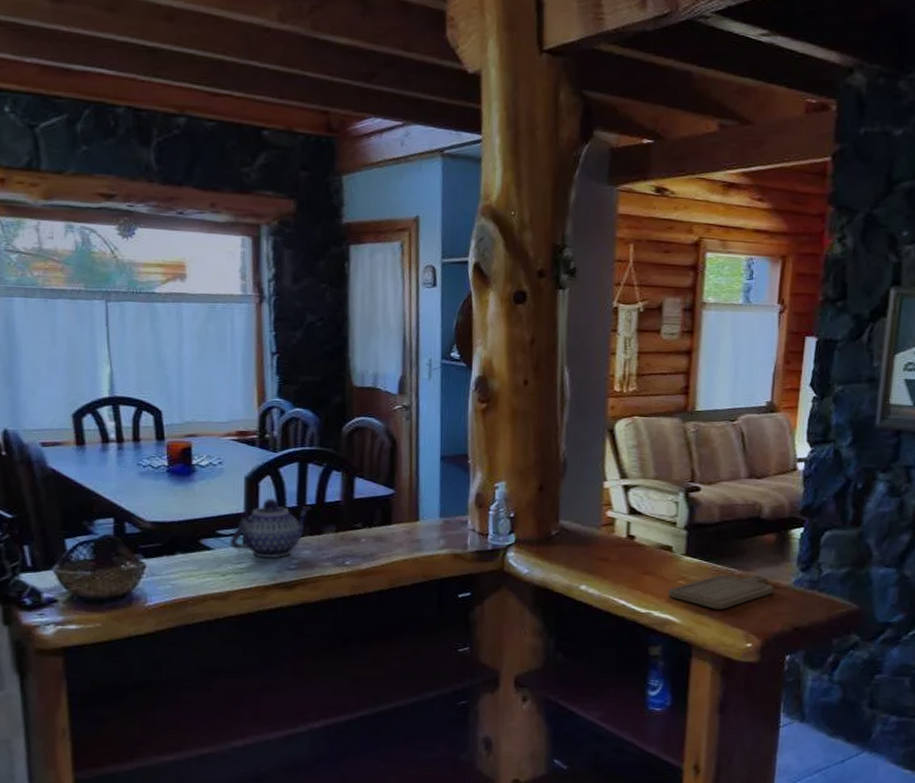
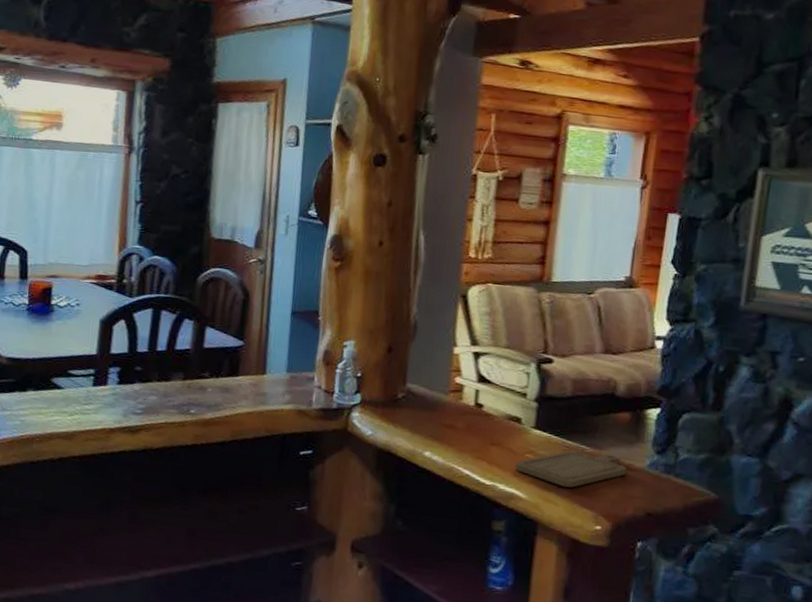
teapot: present [230,497,312,559] -> none [80,341,162,402]

